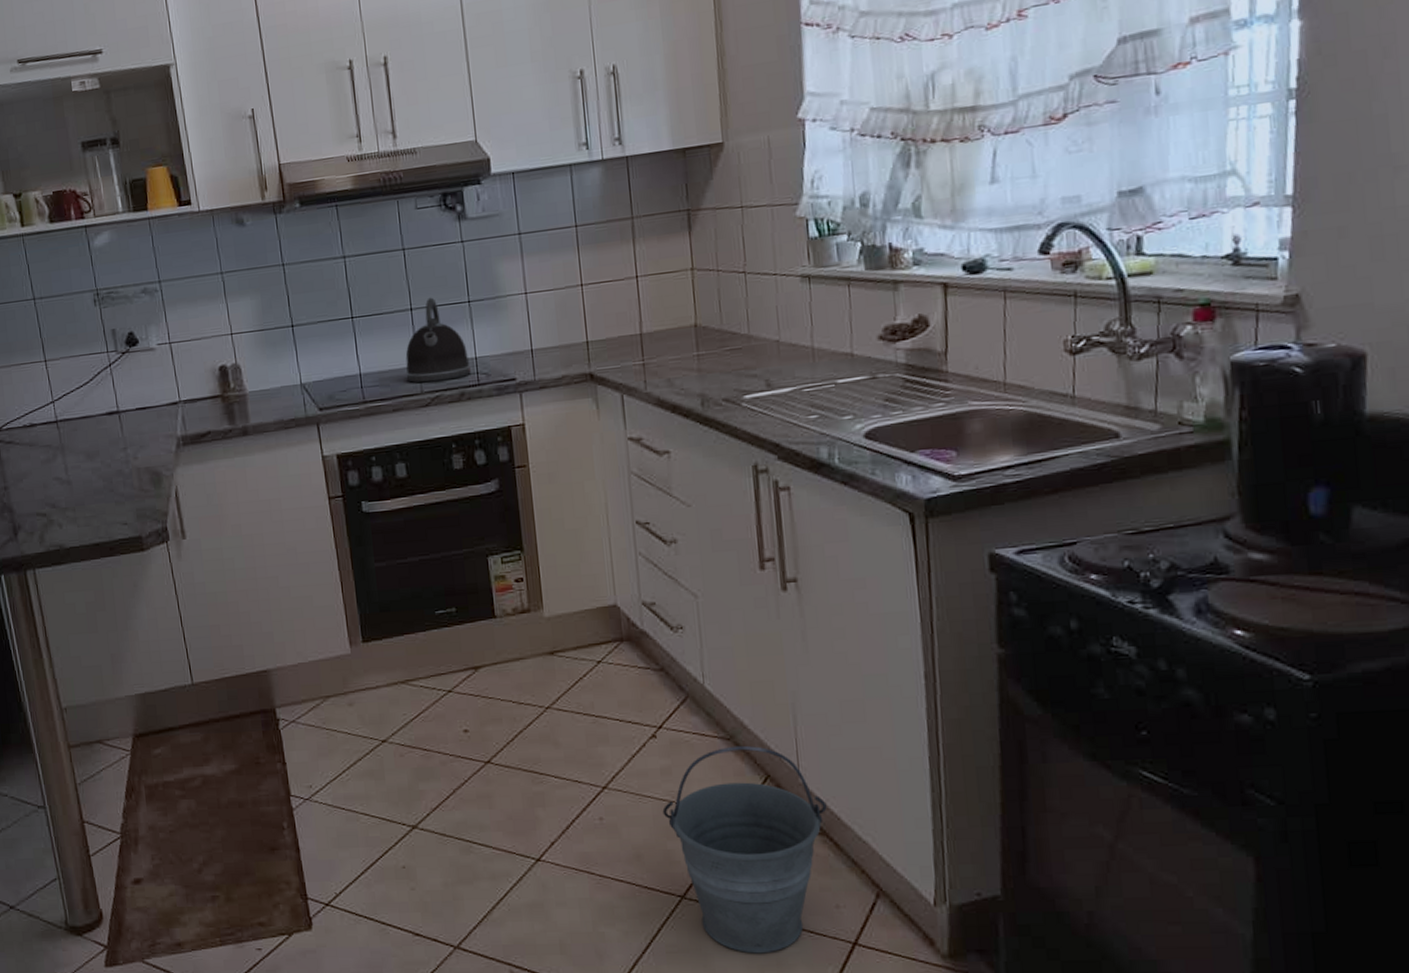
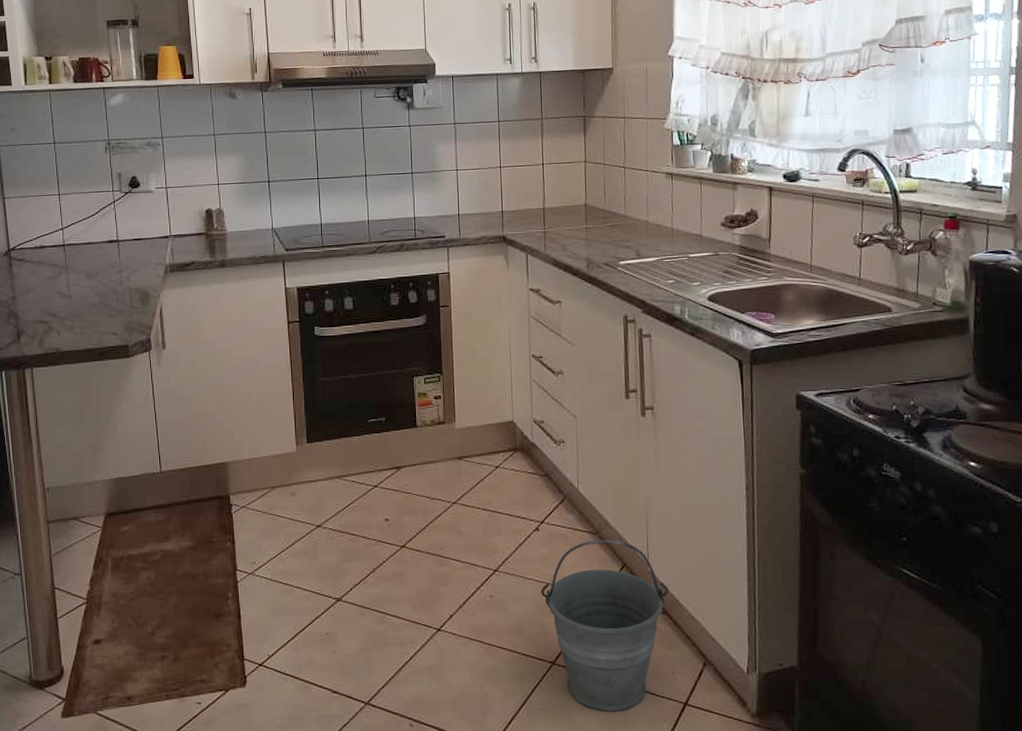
kettle: present [405,297,472,384] -> none [358,167,411,235]

